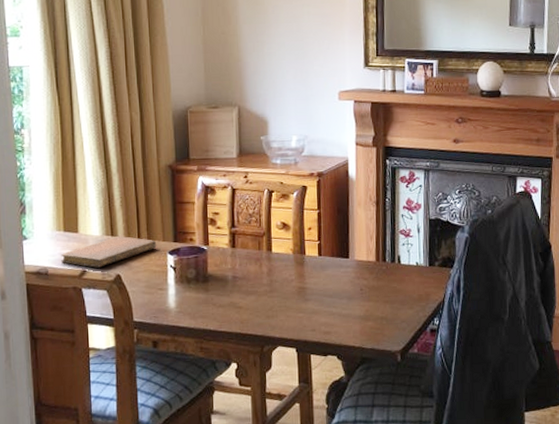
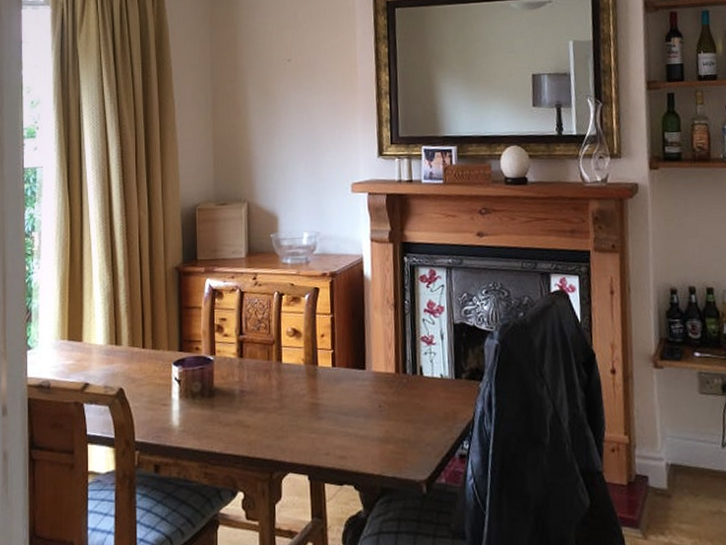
notebook: present [61,236,157,268] -> none [64,345,162,381]

